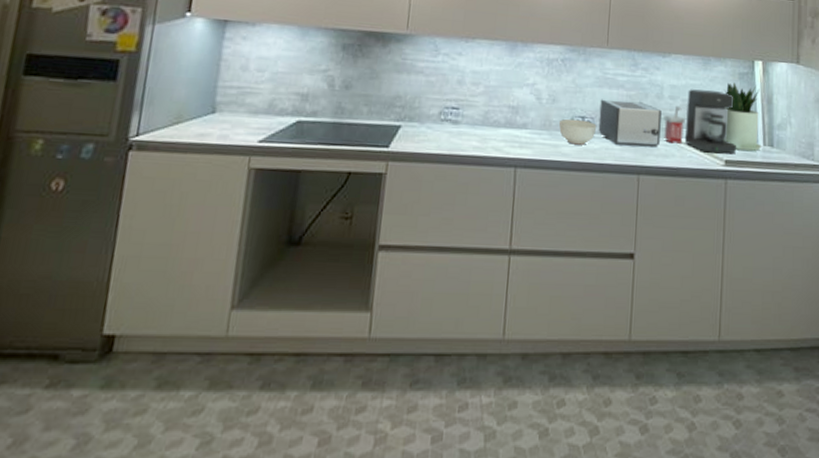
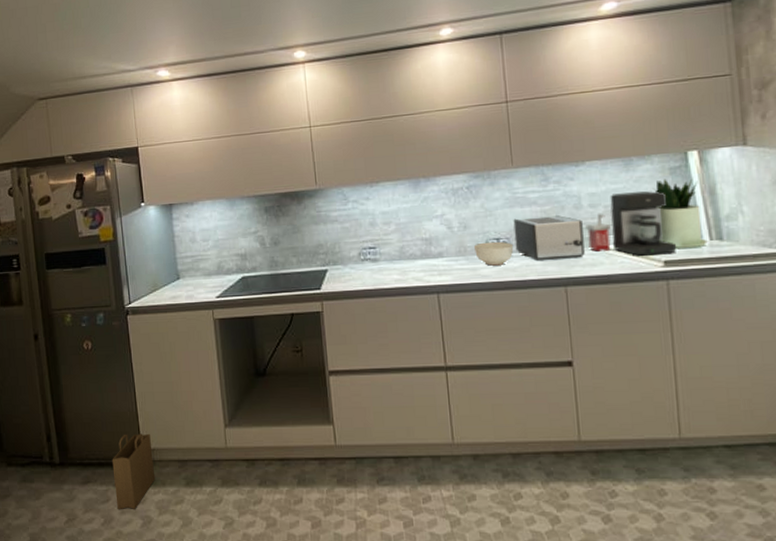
shopping bag: none [40,312,121,425] -> present [112,433,156,510]

